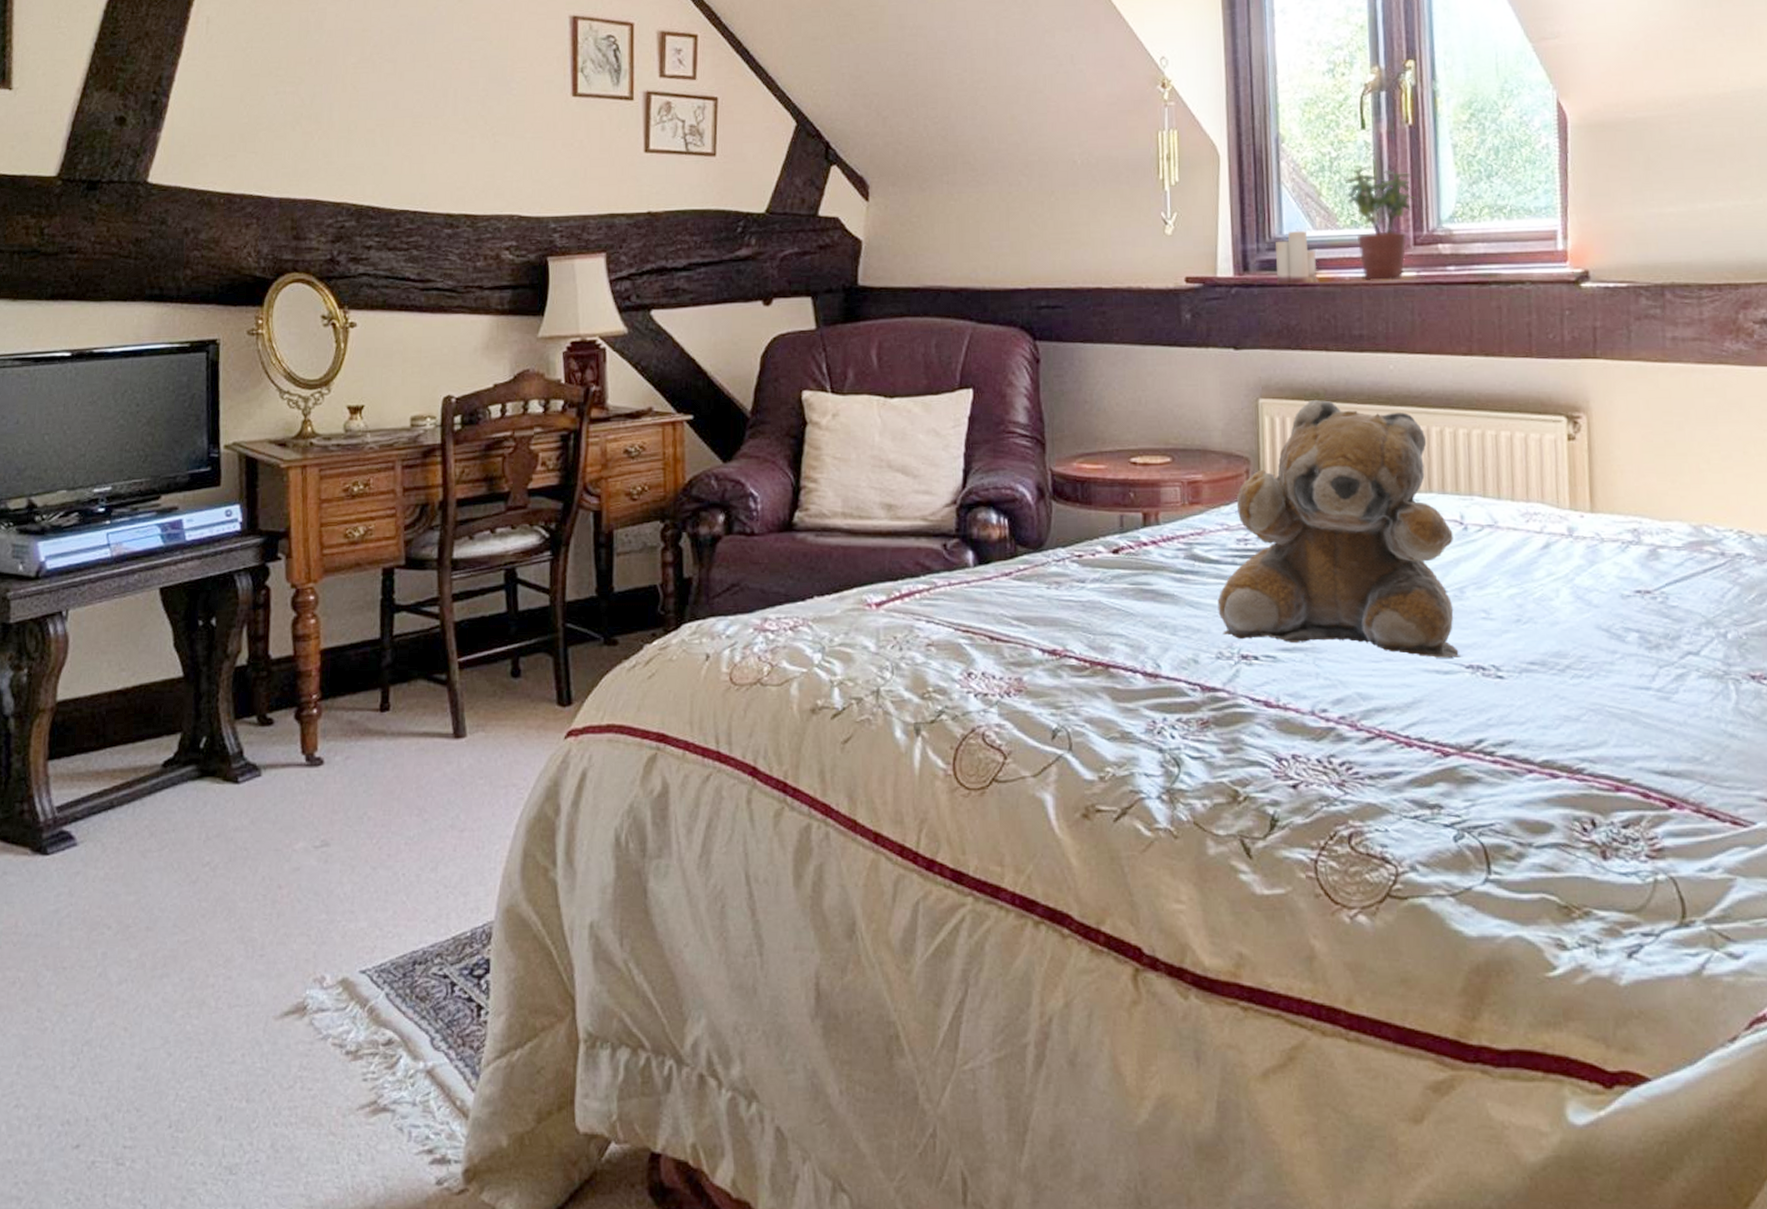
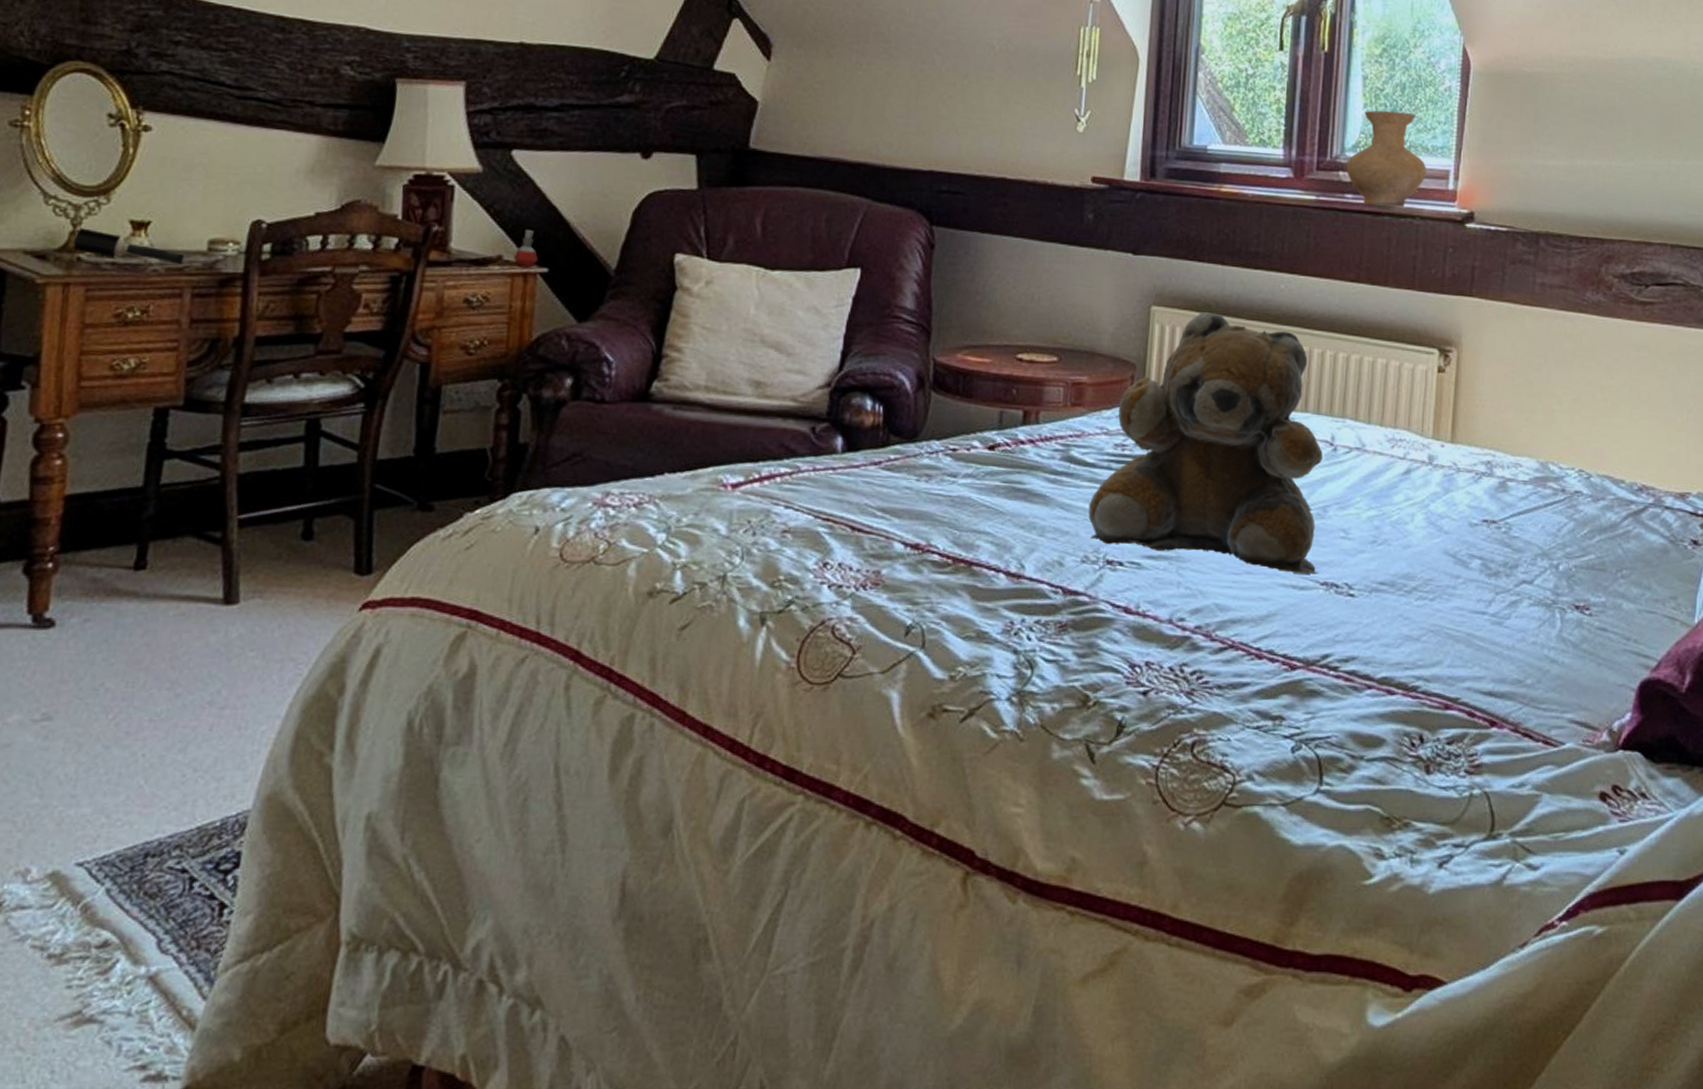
hairbrush: none [305,416,393,441] -> present [72,228,185,265]
perfume bottle: none [663,381,684,418] -> present [514,229,539,269]
candle: present [1276,229,1319,285] -> none [1181,141,1223,197]
potted plant: present [1345,166,1416,281] -> none [1258,87,1323,202]
vase: none [1444,176,1532,276] -> present [1346,110,1427,208]

